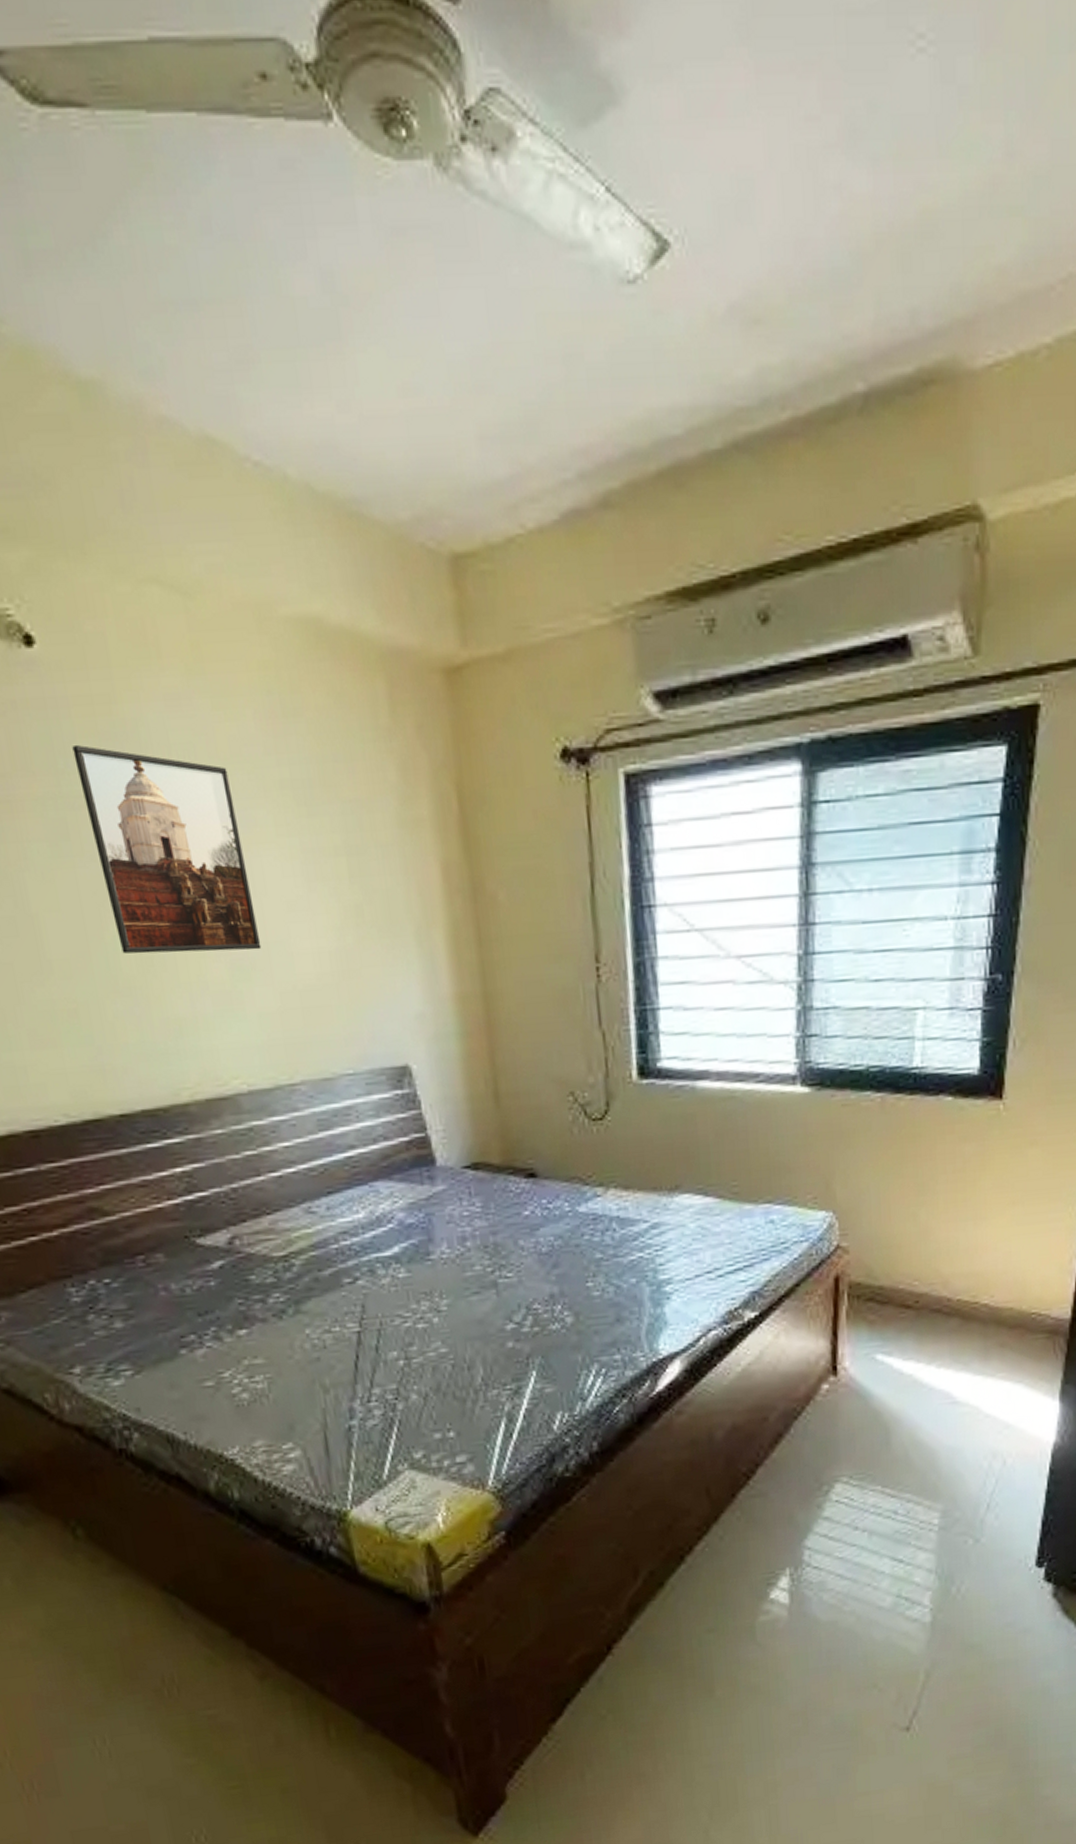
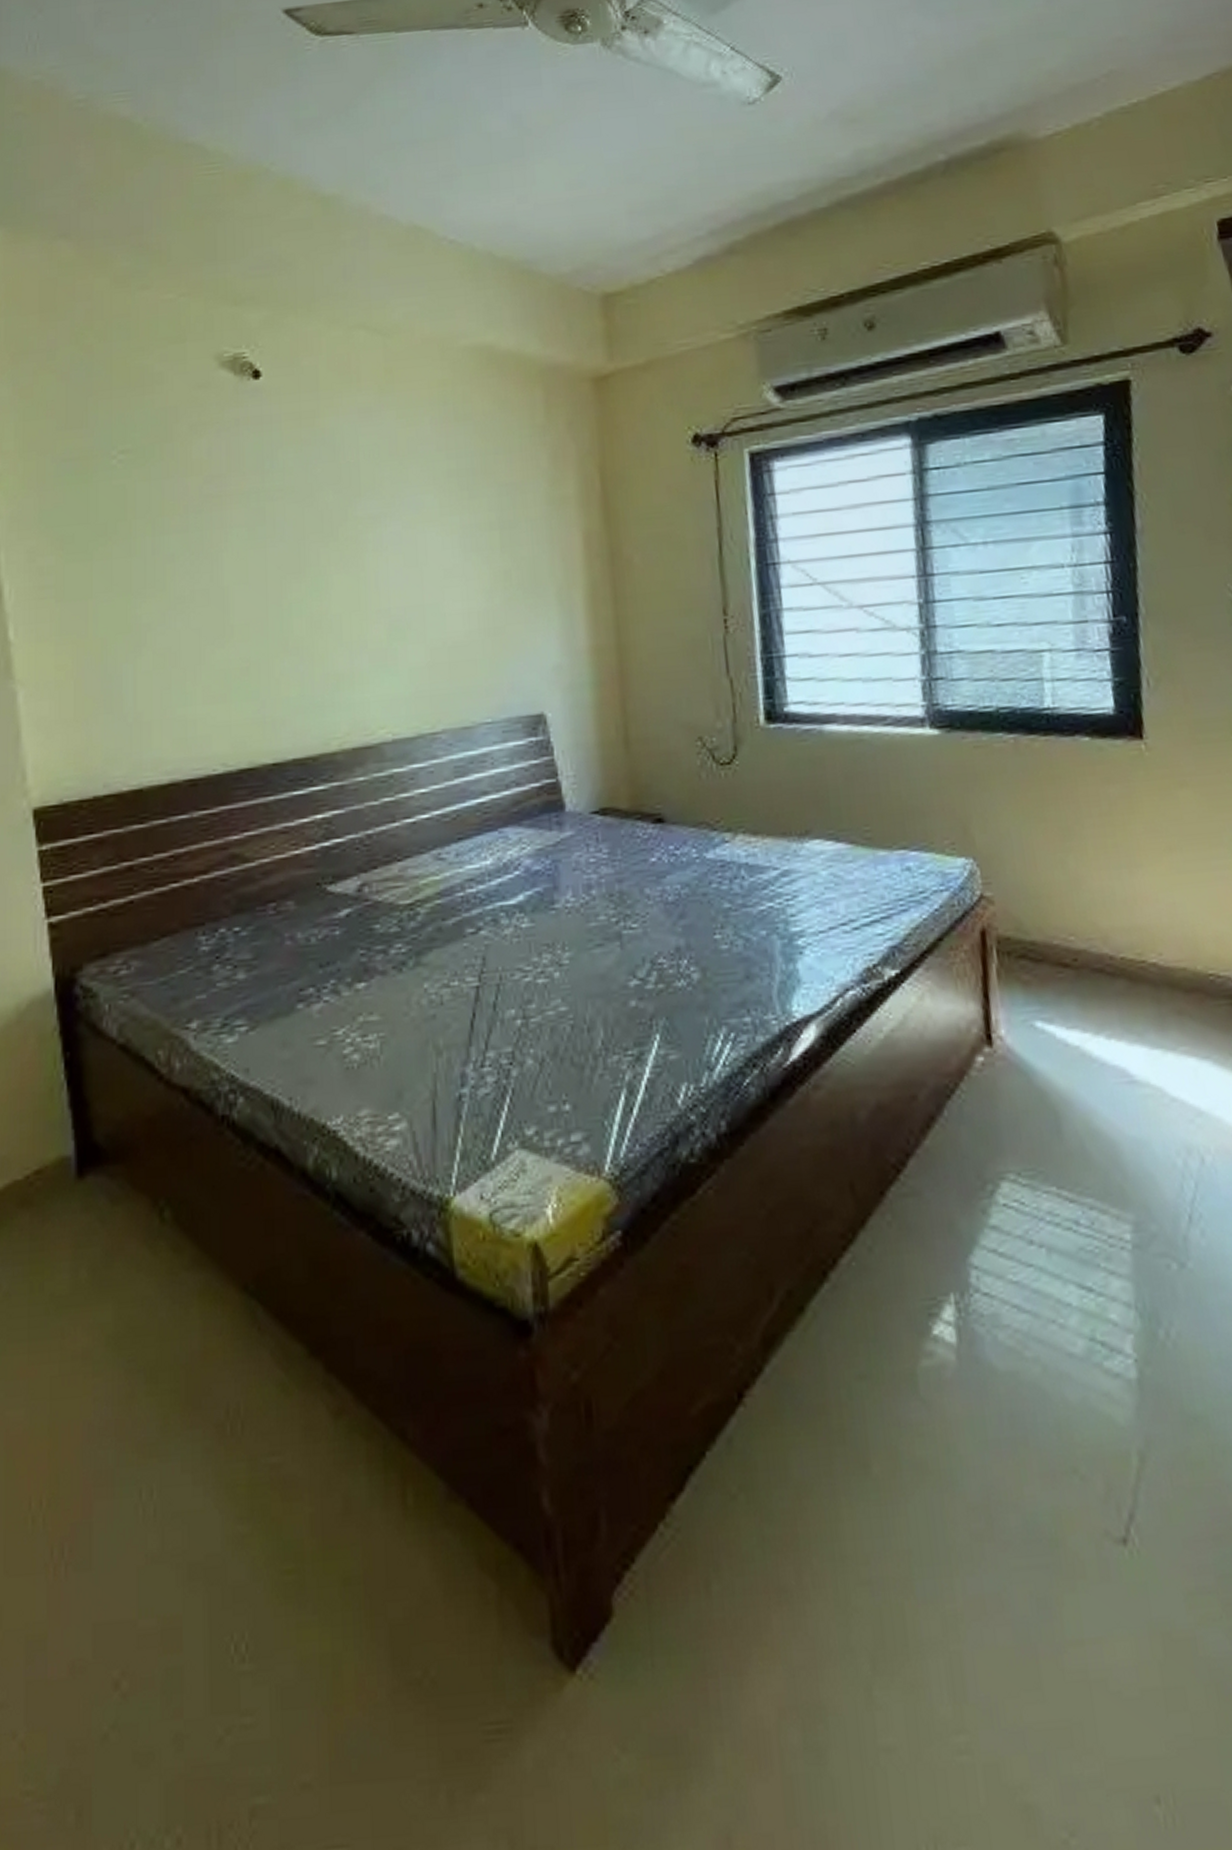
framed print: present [72,744,262,954] -> none [279,450,418,618]

